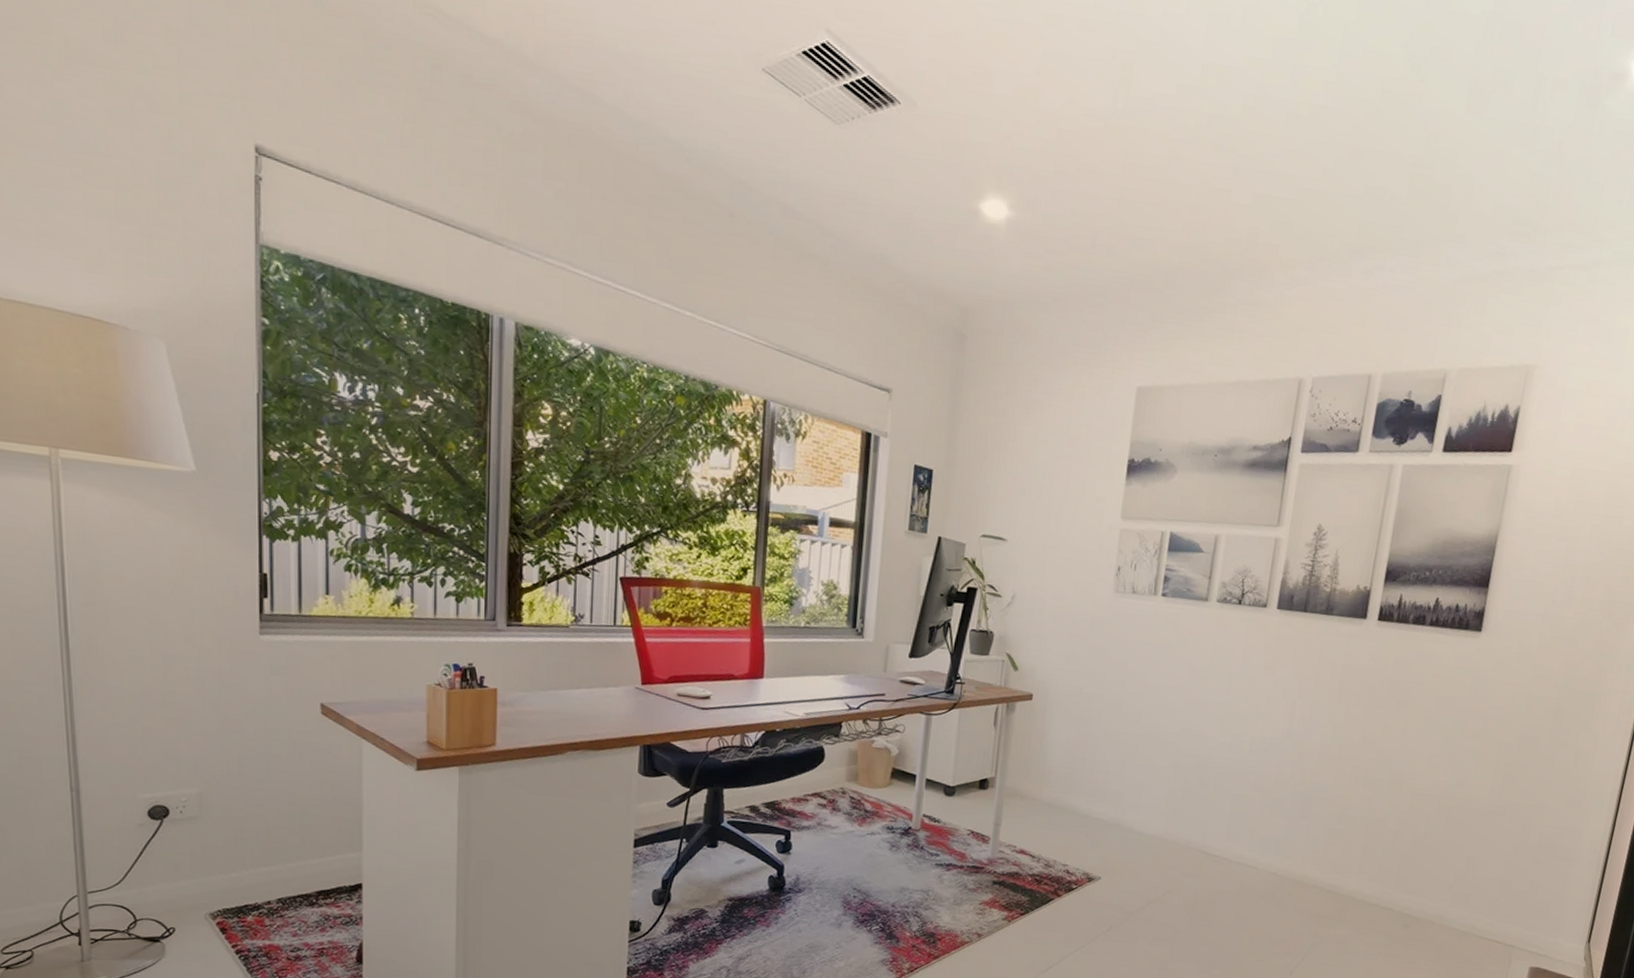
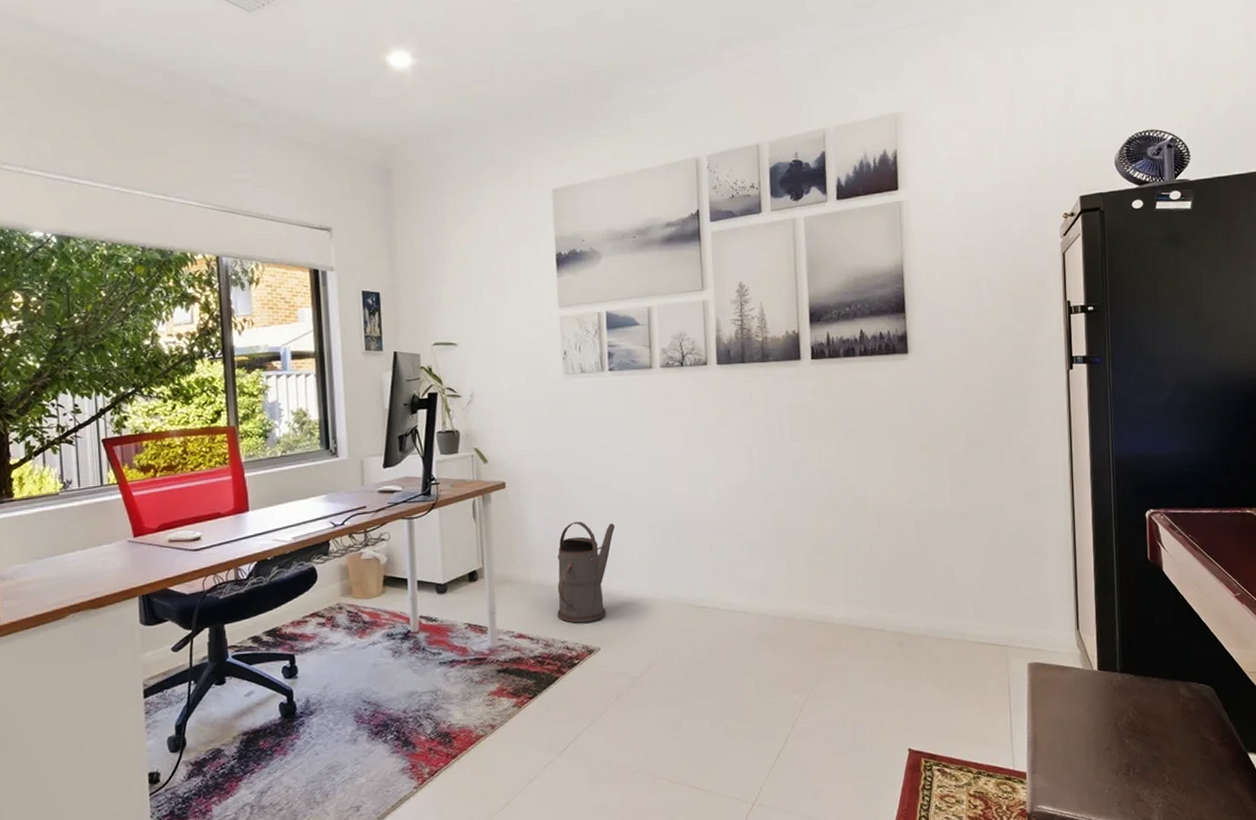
watering can: none [1063,746,1138,851] -> present [557,521,615,623]

